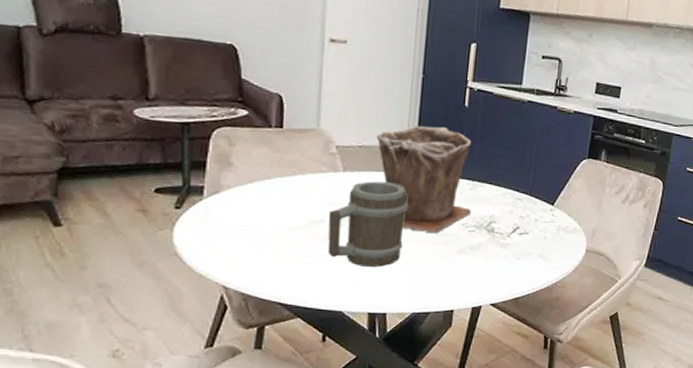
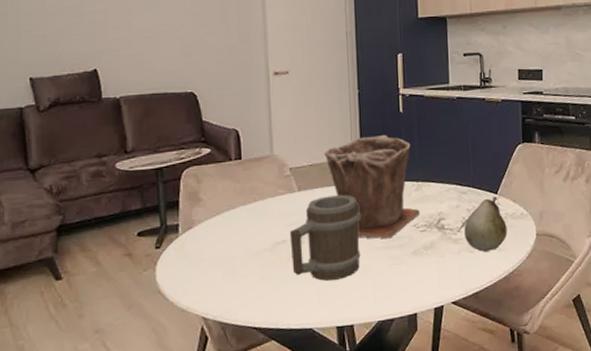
fruit: none [513,207,558,260] -> present [464,196,507,252]

